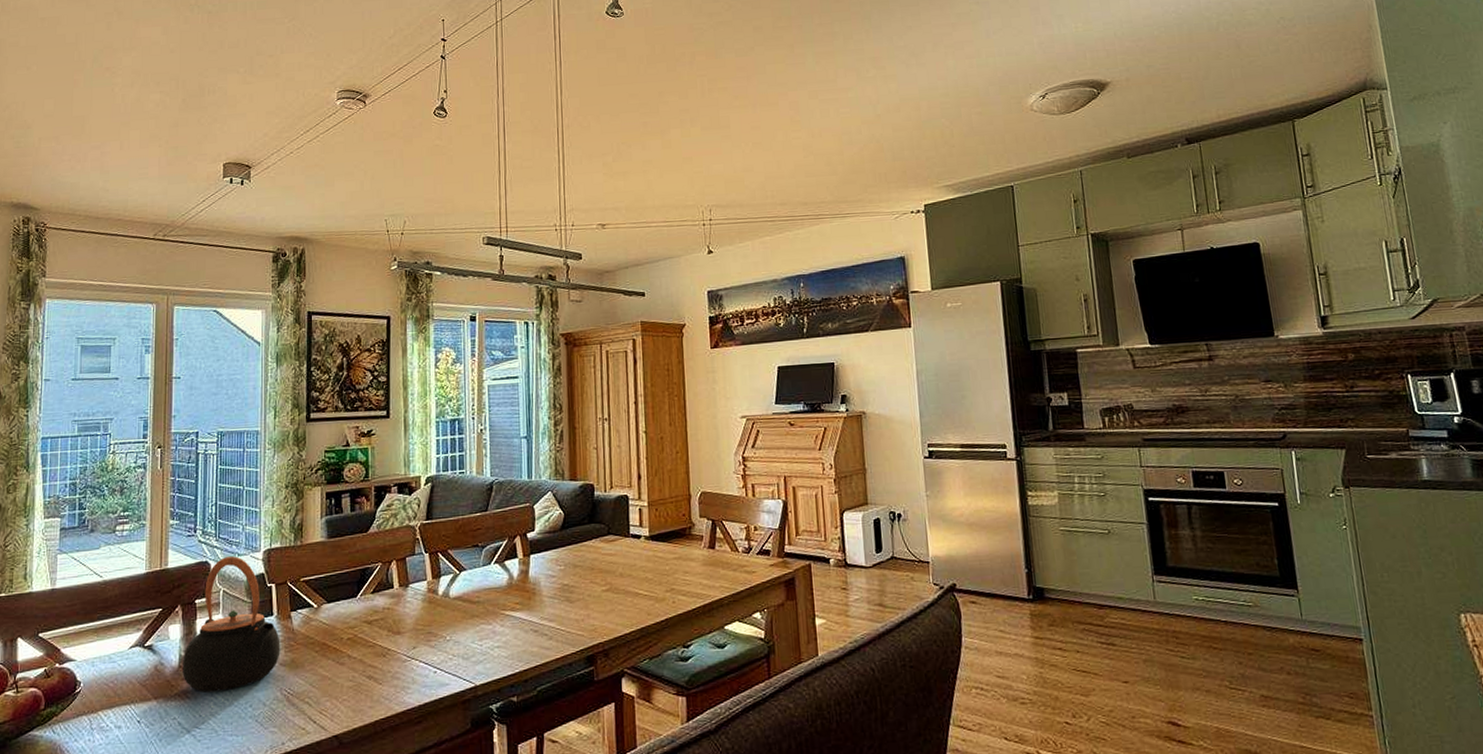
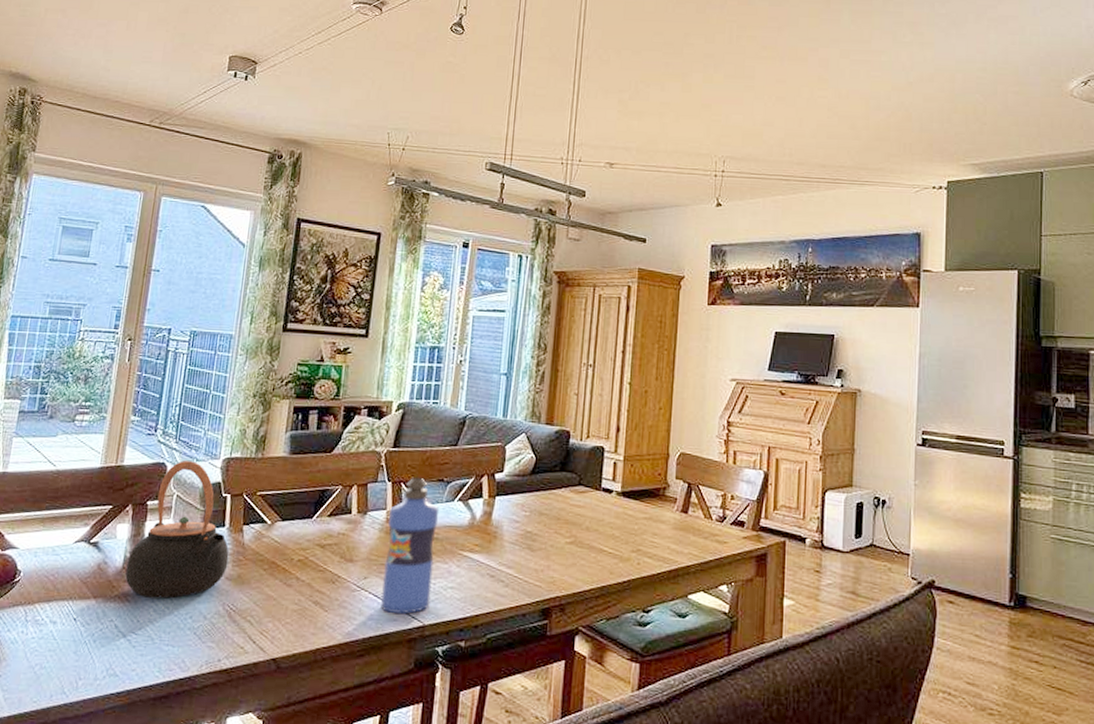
water bottle: none [430,545,479,678] -> present [381,477,440,615]

